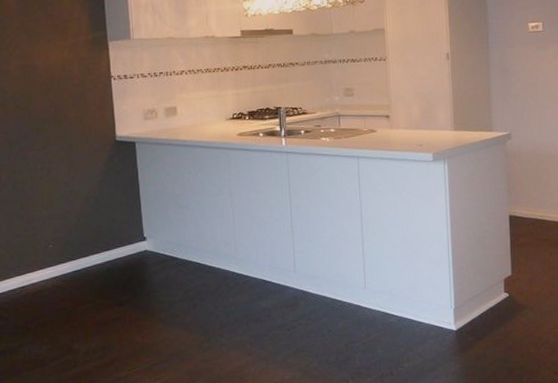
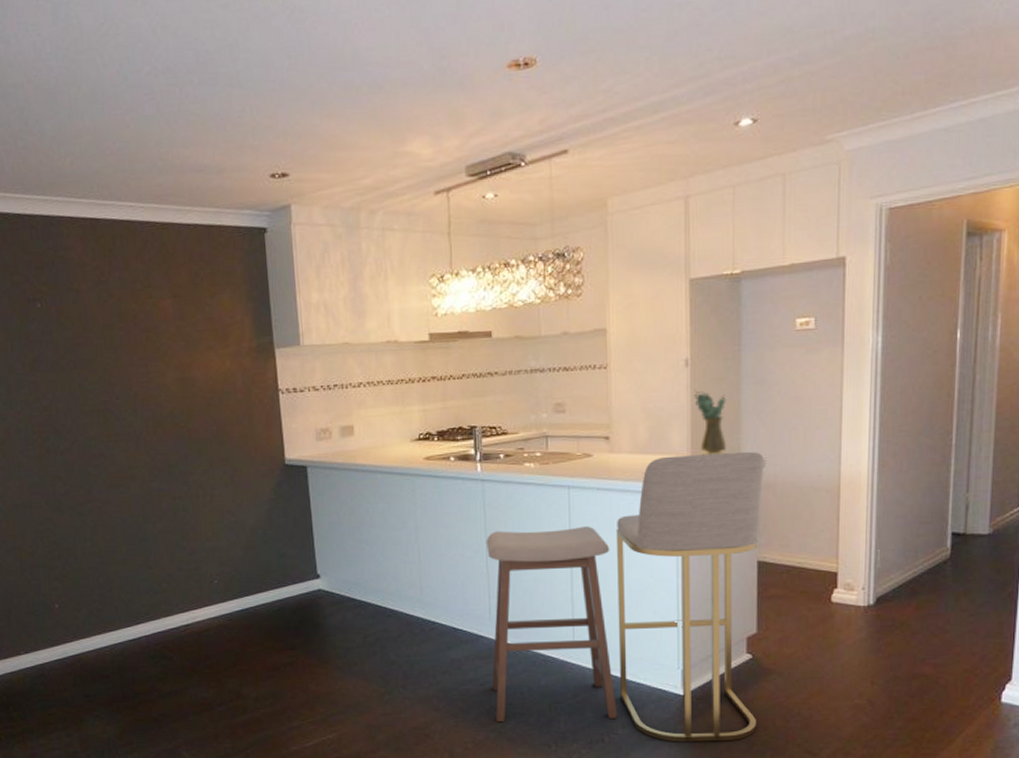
bar stool: none [290,190,404,363] -> present [486,526,618,723]
bar stool: none [397,126,515,372] -> present [615,451,765,742]
vase: none [454,77,482,131] -> present [694,389,727,456]

